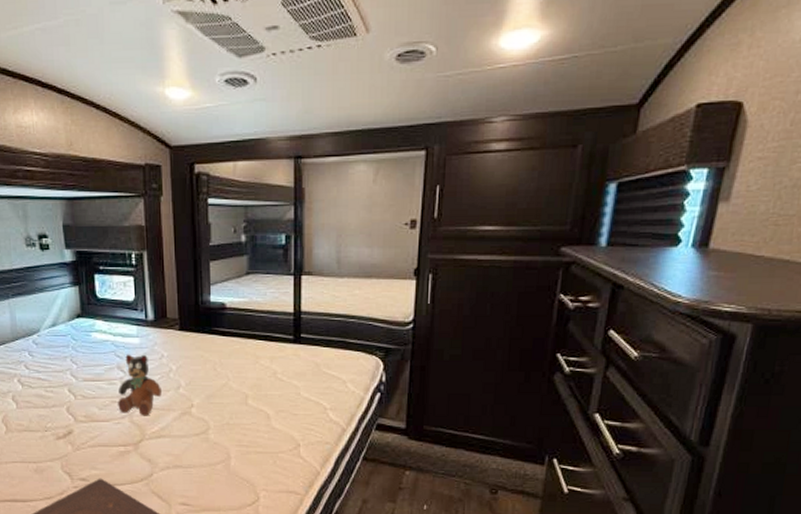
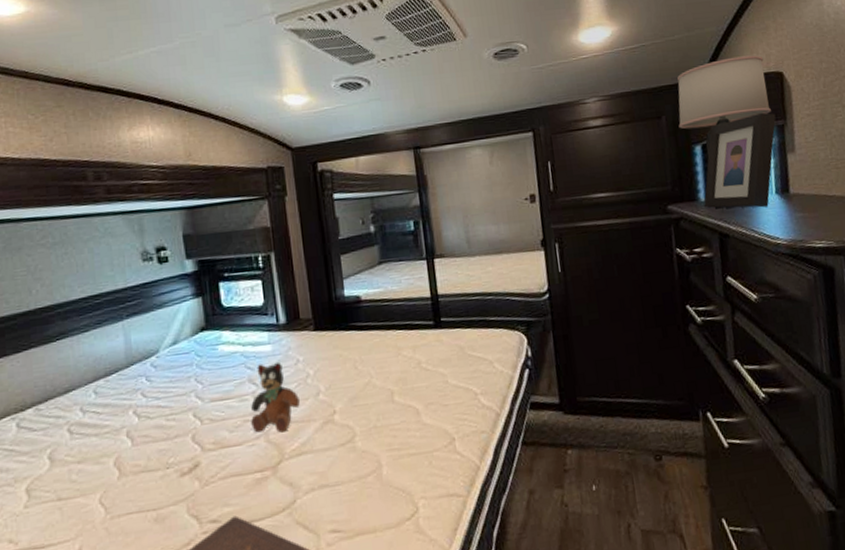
table lamp: none [595,78,723,203] -> present [677,55,771,162]
picture frame: none [603,150,718,261] -> present [704,112,776,209]

